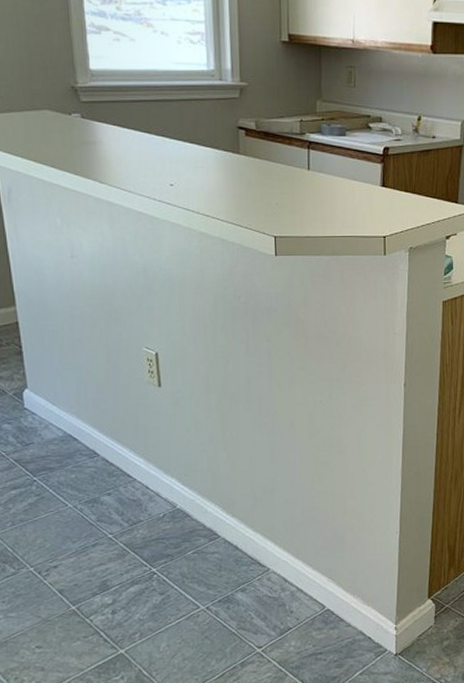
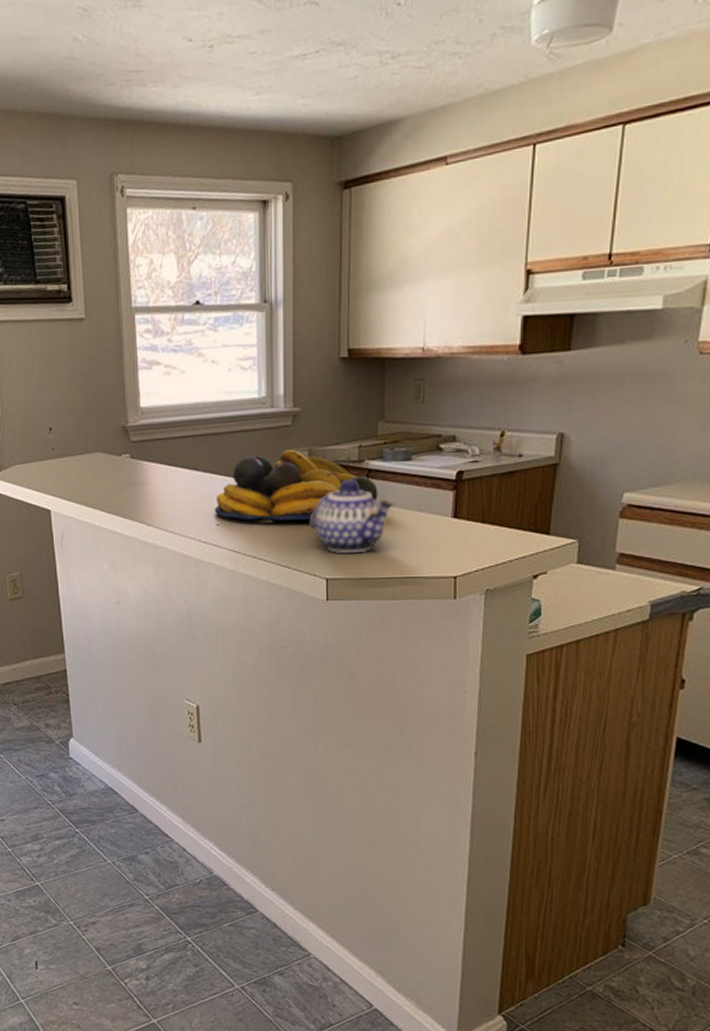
fruit bowl: none [167,120,318,184] -> present [214,450,378,522]
teapot: none [258,149,332,215] -> present [309,479,395,554]

